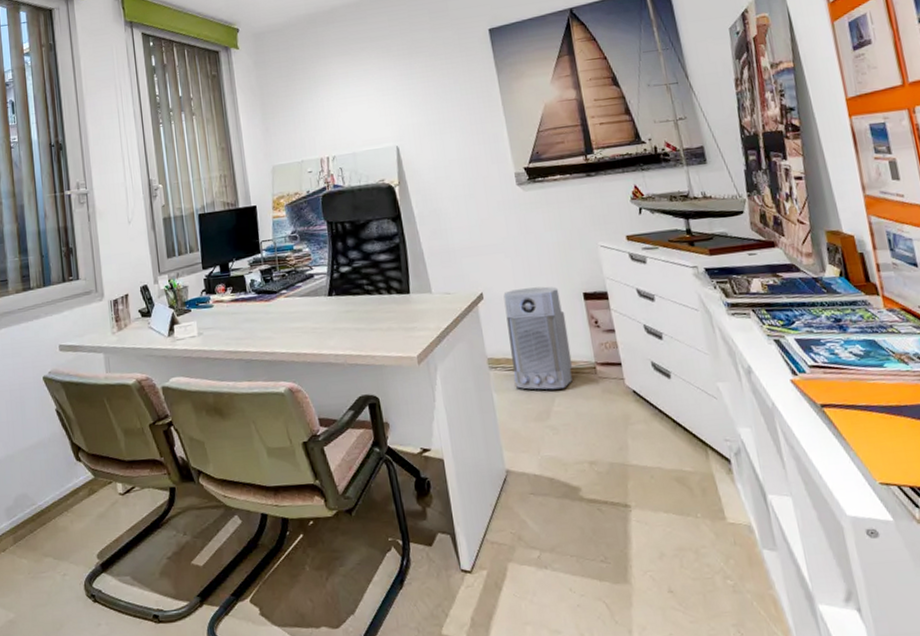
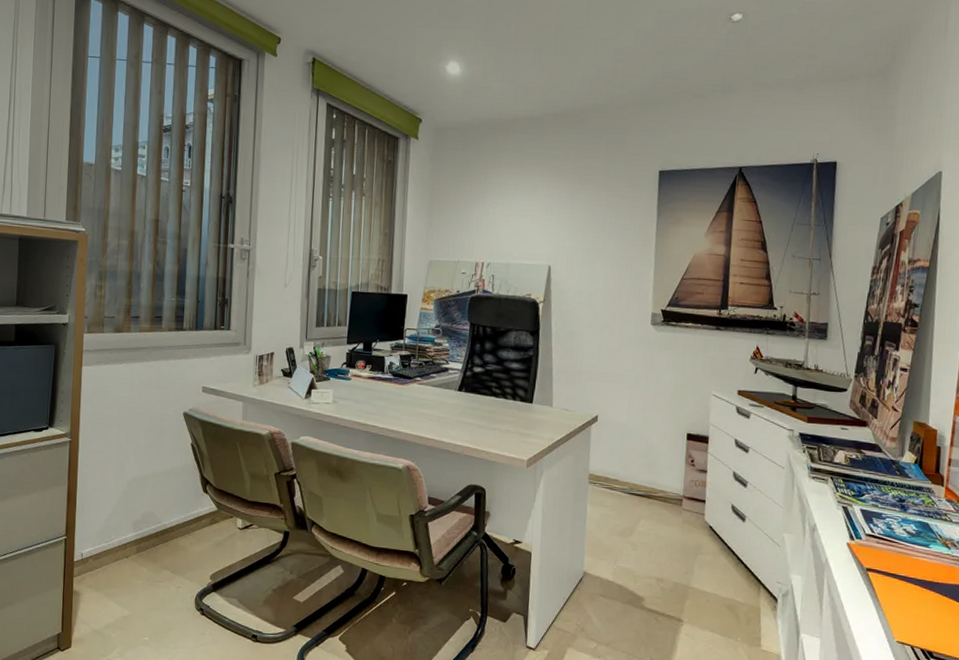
air purifier: present [503,286,573,390] -> none [608,418,667,513]

